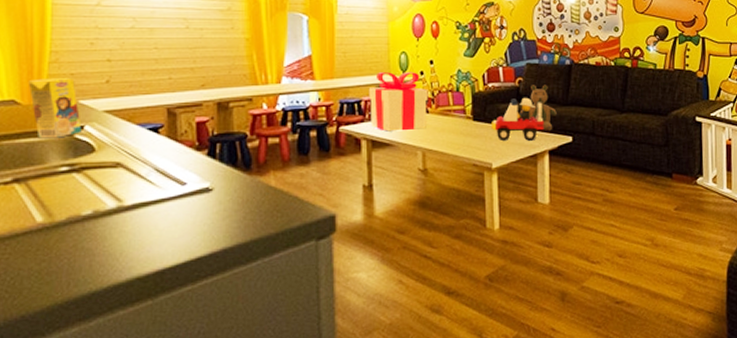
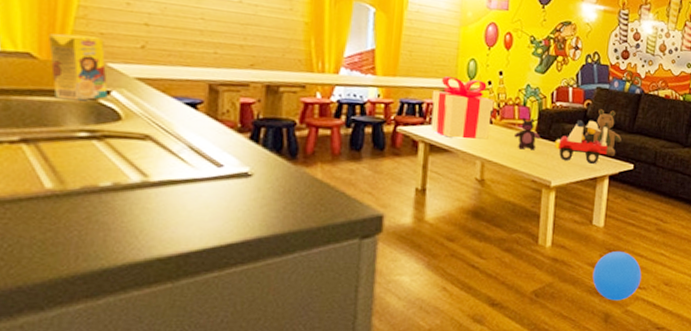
stuffed animal: none [450,102,476,135] -> present [513,117,540,151]
ball: none [544,226,594,278] -> present [592,250,642,301]

